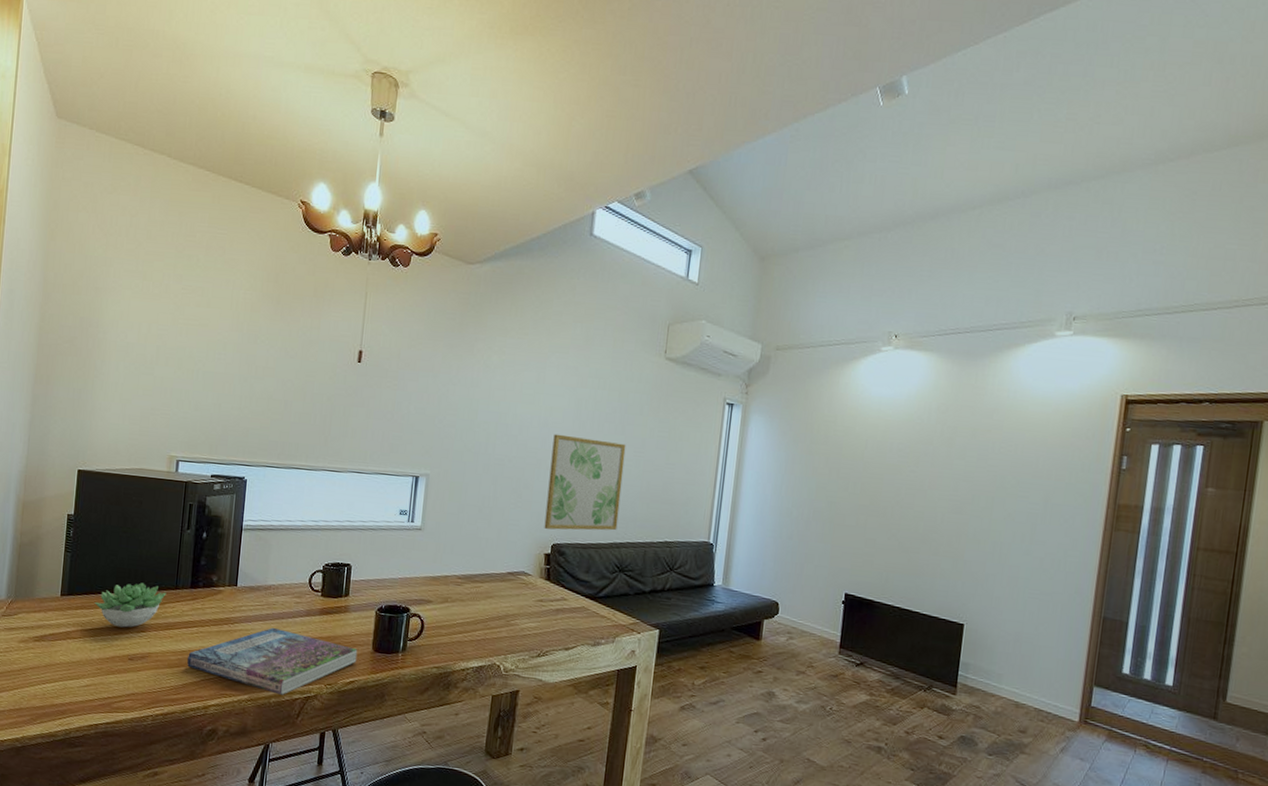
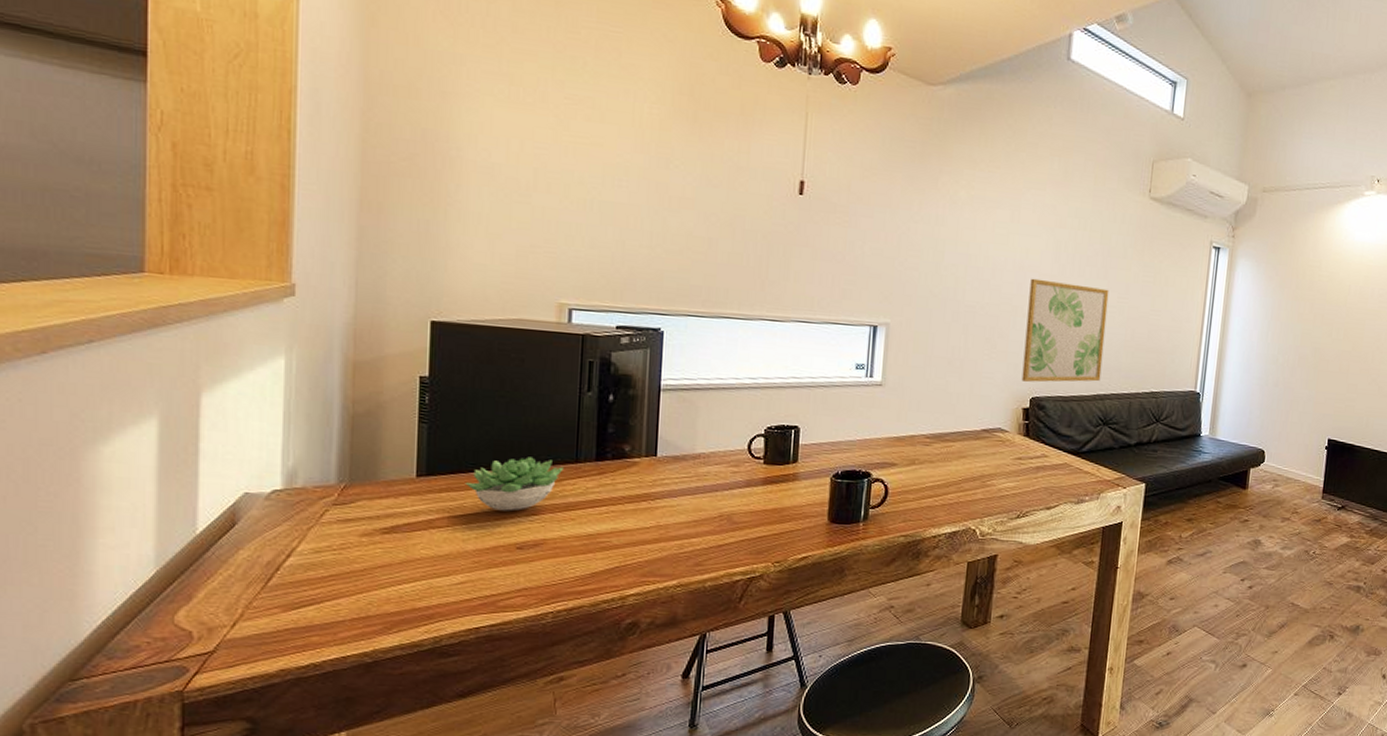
book: present [187,627,358,695] -> none [596,501,811,578]

